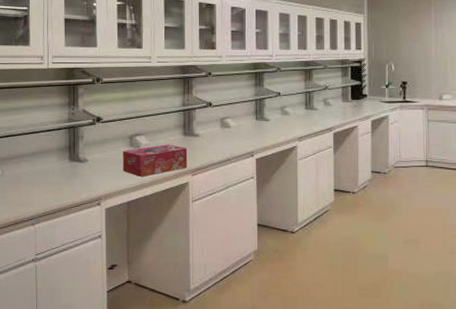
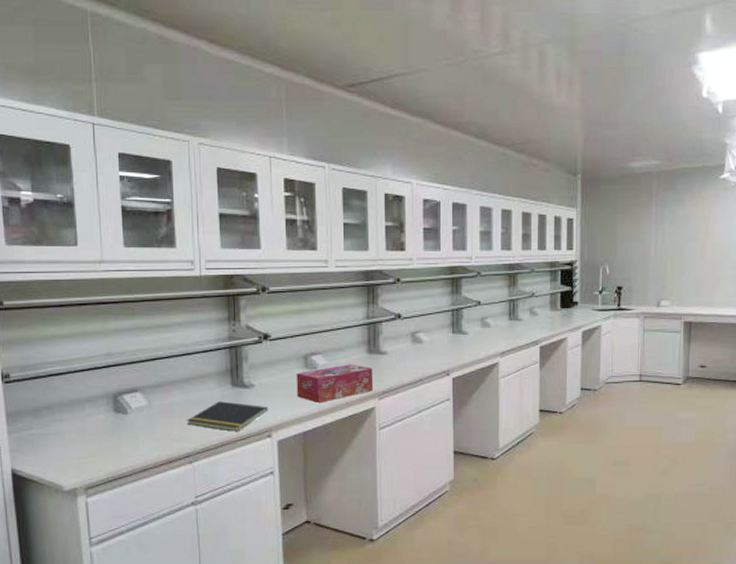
notepad: none [32,173,99,199] -> present [187,401,268,432]

